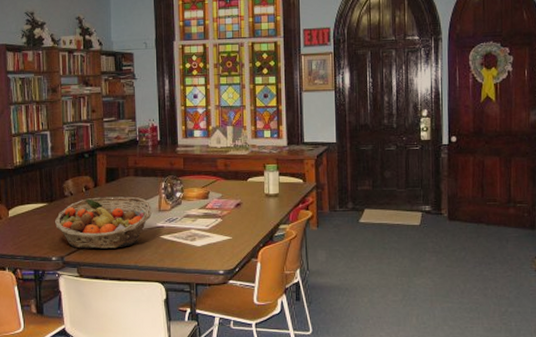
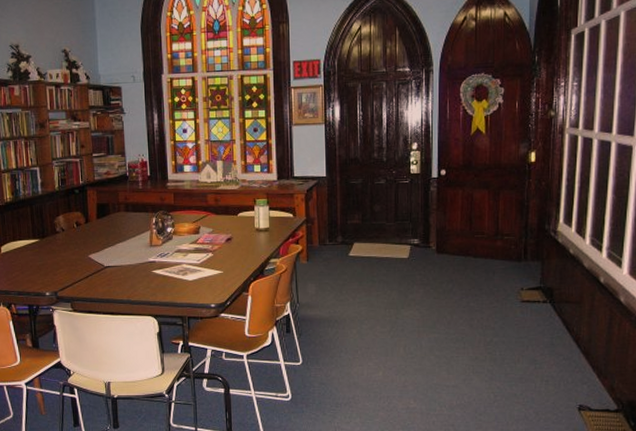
fruit basket: present [54,196,153,249] -> none [46,232,144,284]

